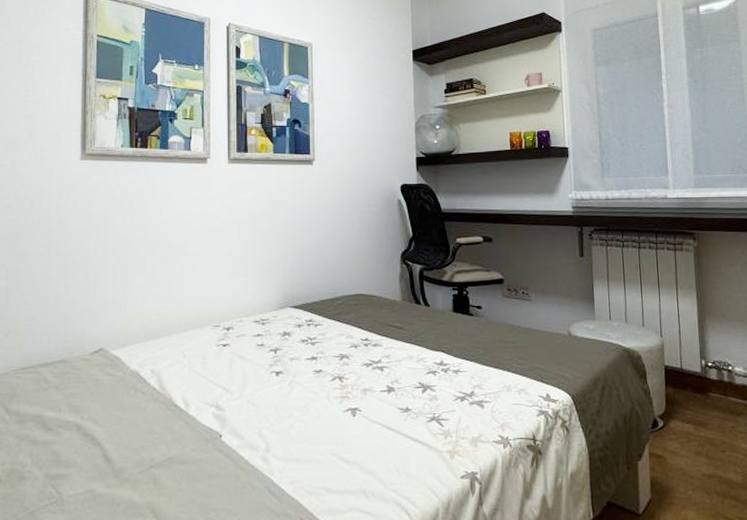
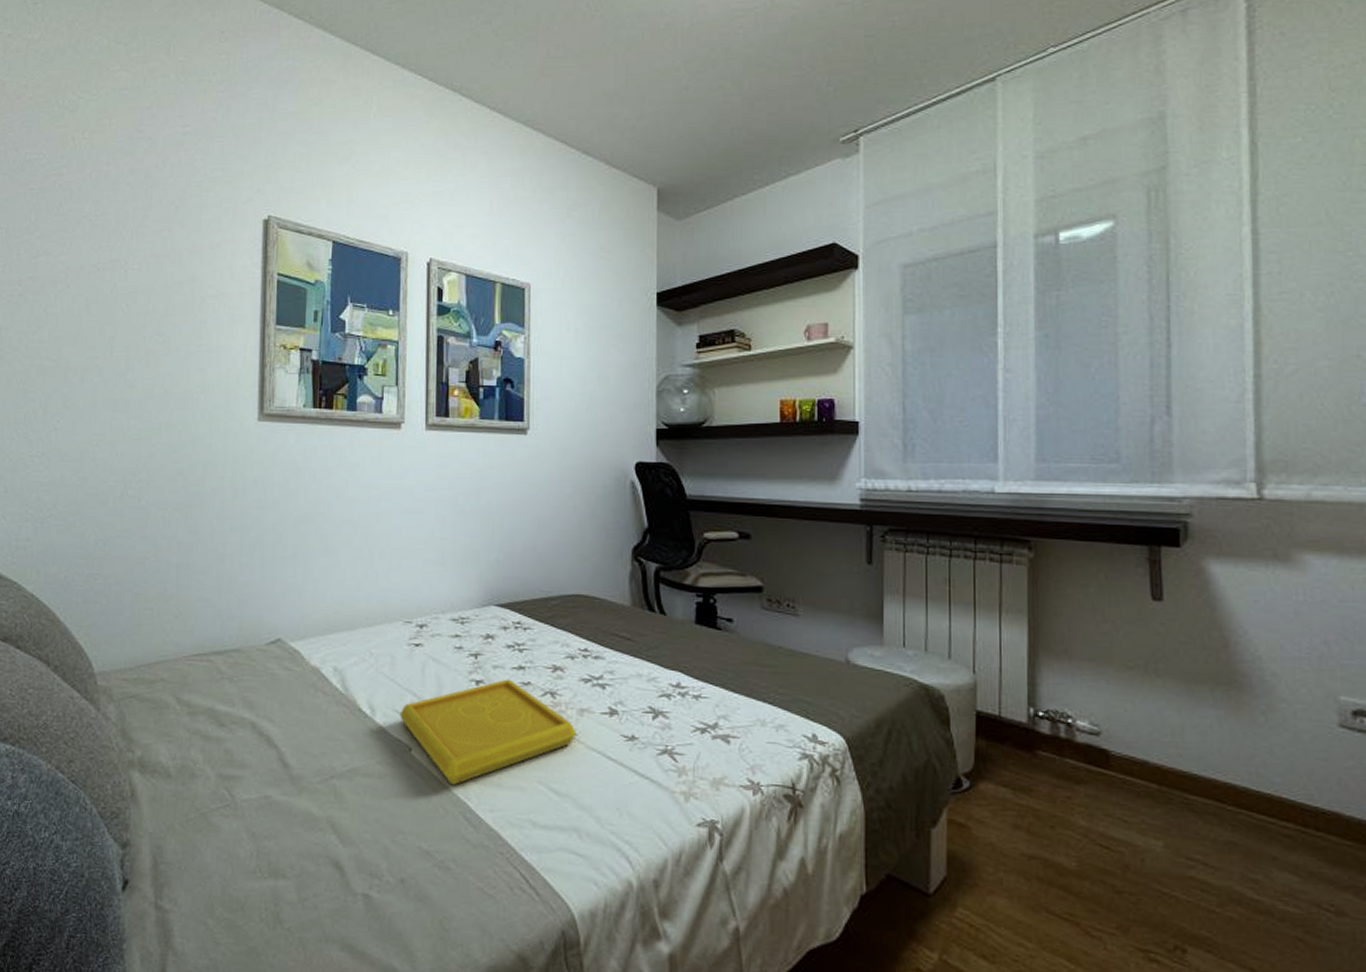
serving tray: none [210,368,362,463] -> present [399,679,577,785]

